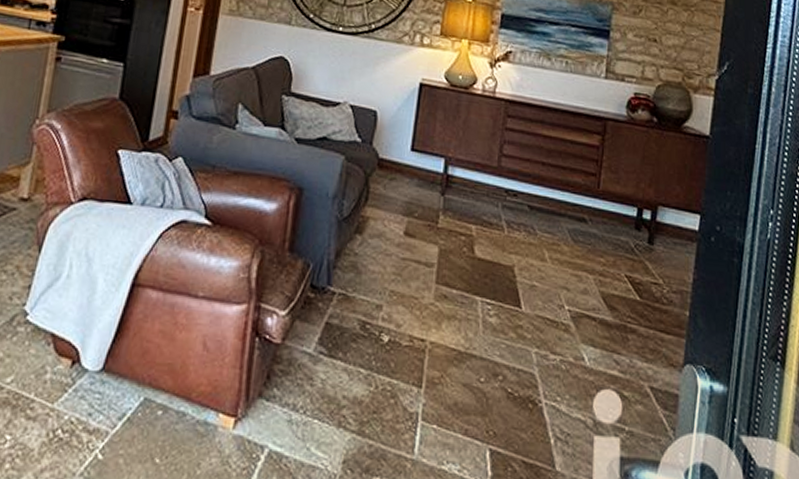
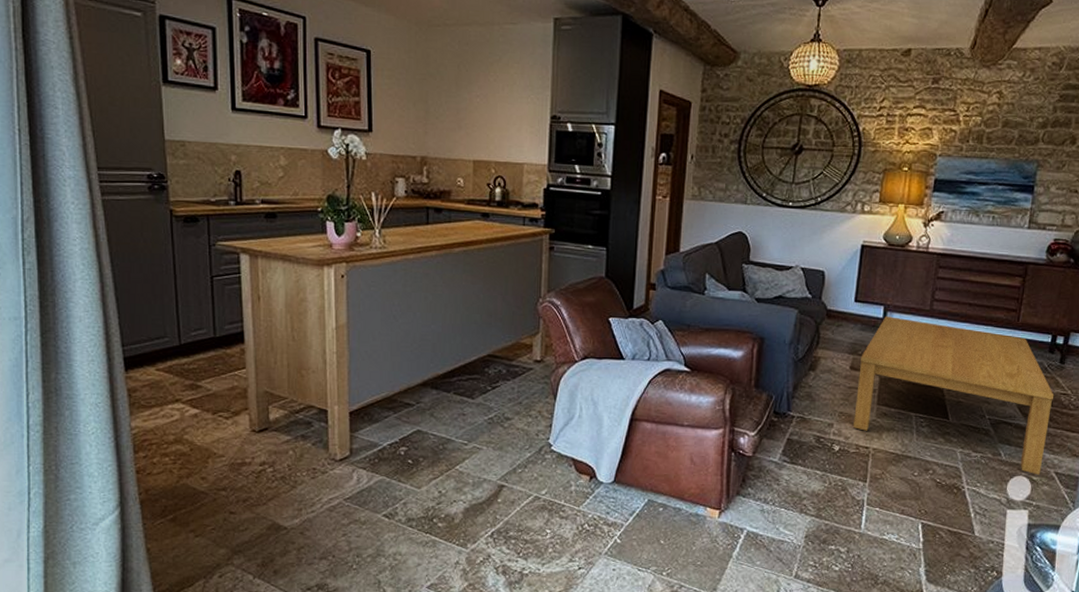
coffee table: none [407,171,644,390] -> present [853,316,1055,475]

